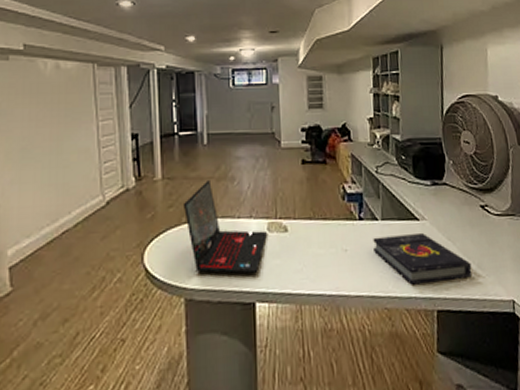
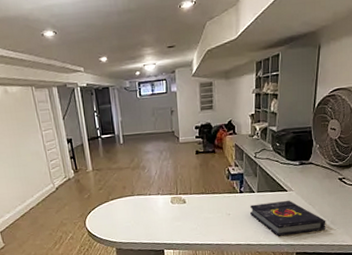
laptop: present [182,180,267,274] -> none [109,170,171,232]

